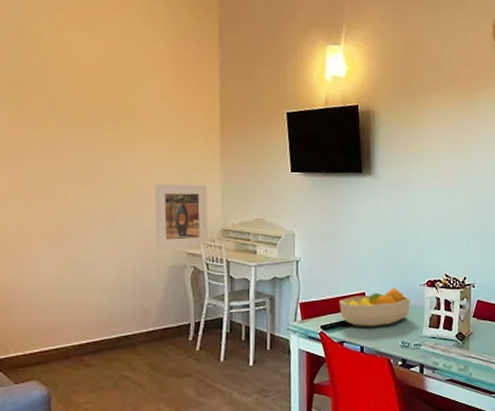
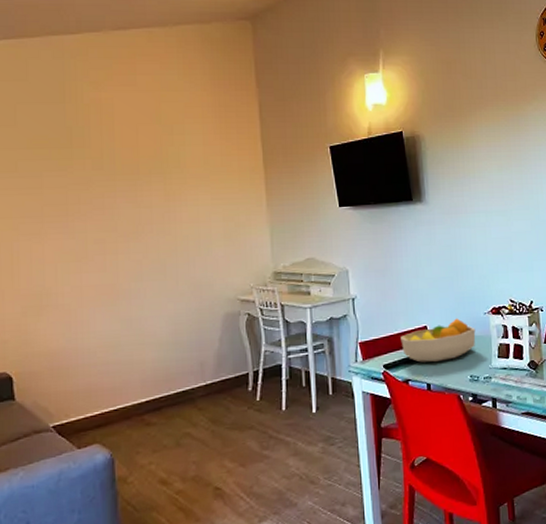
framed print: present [154,183,209,249] -> none [203,228,261,298]

